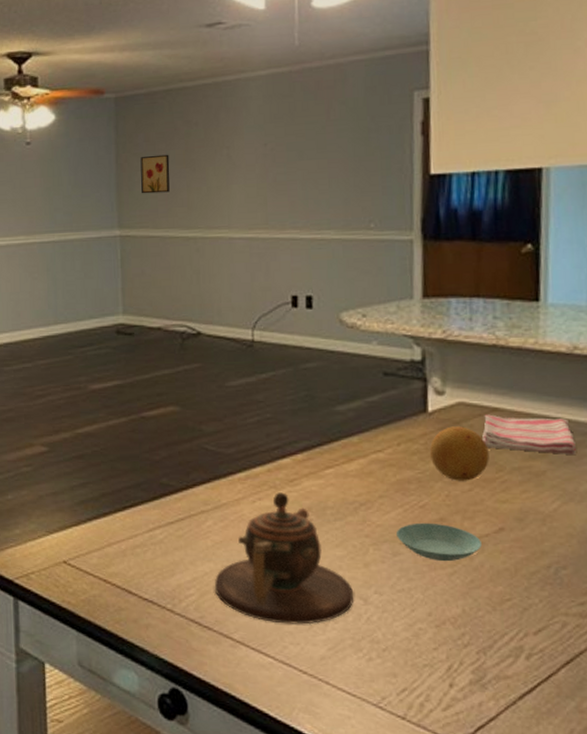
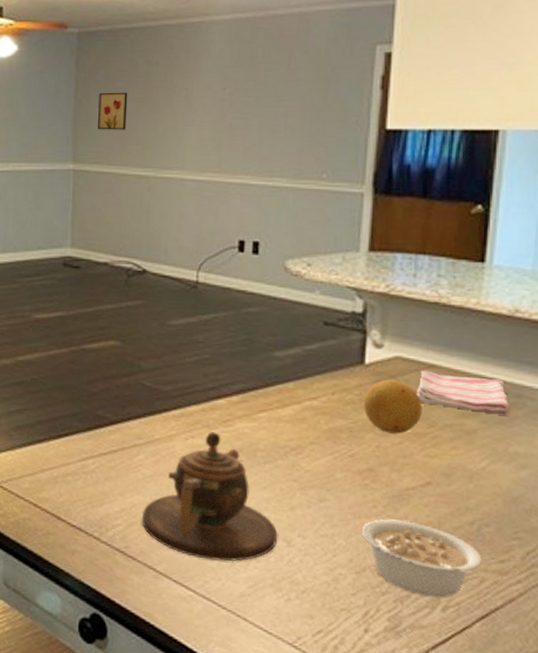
saucer: present [395,522,482,562] -> none [323,471,407,511]
legume: none [437,569,562,646] -> present [361,519,482,598]

